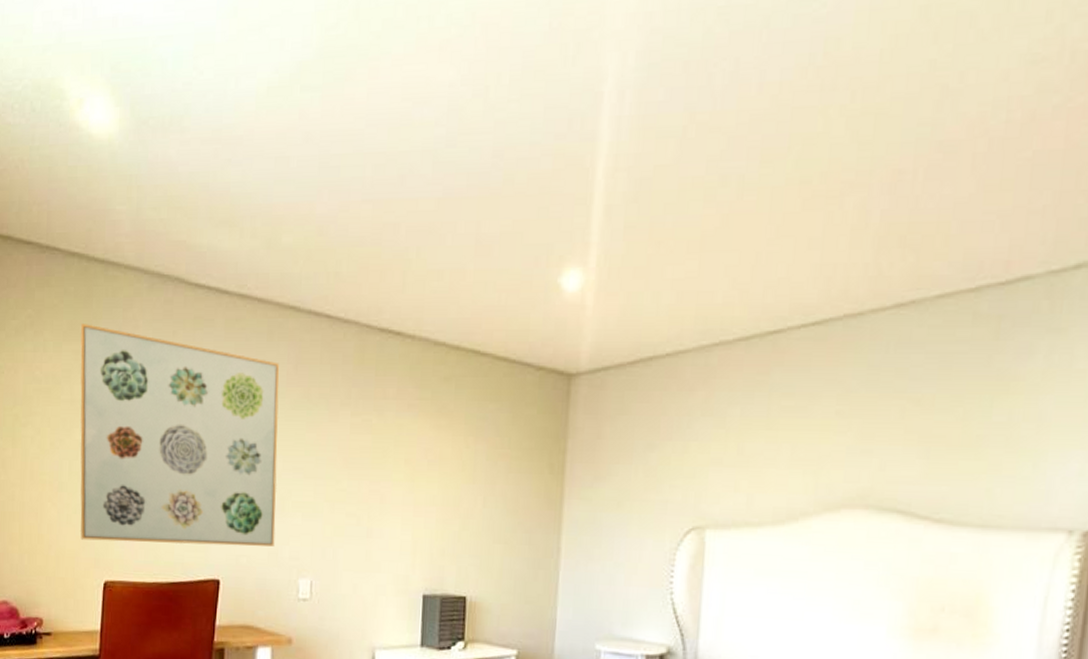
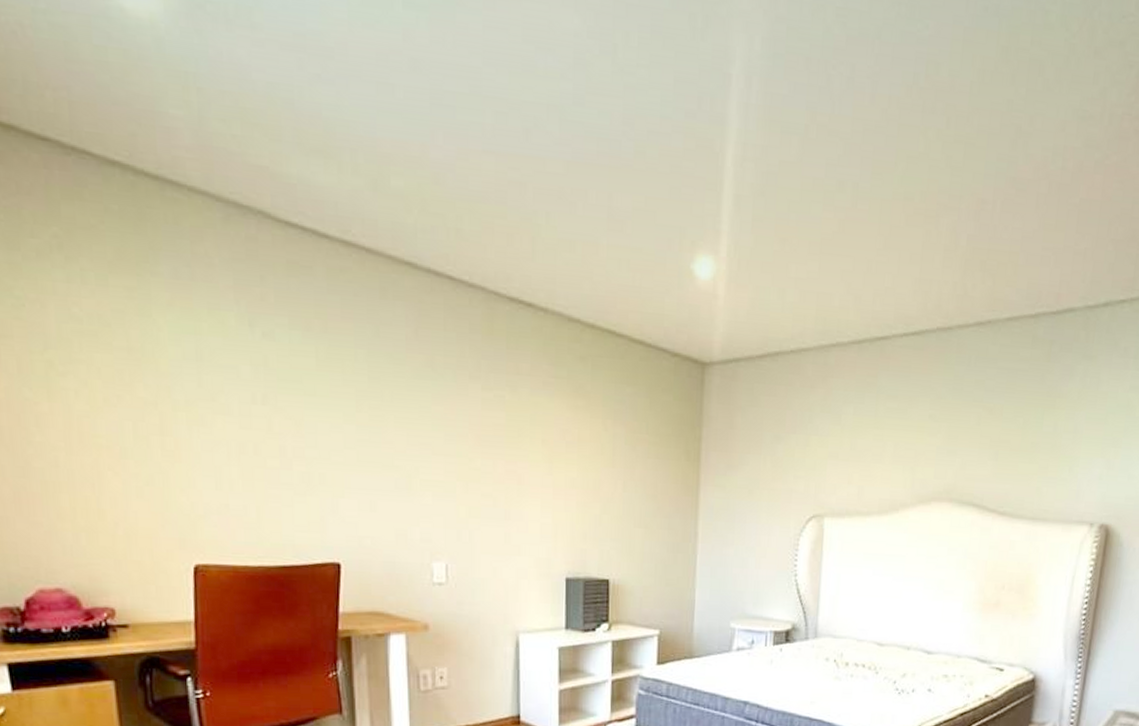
wall art: present [80,324,280,547] -> none [132,254,403,528]

